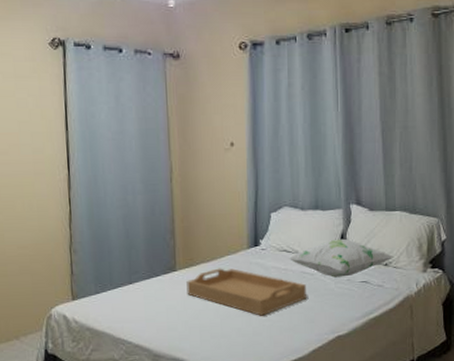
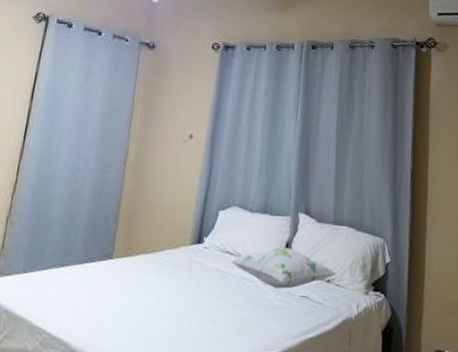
serving tray: present [186,268,306,316] -> none [119,261,245,321]

